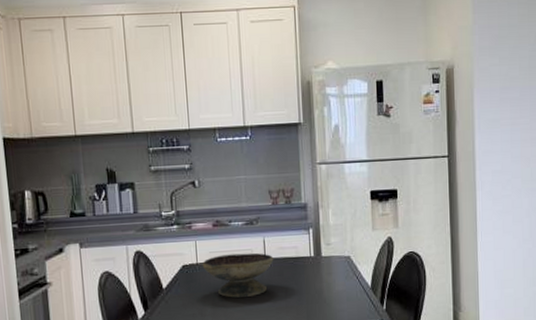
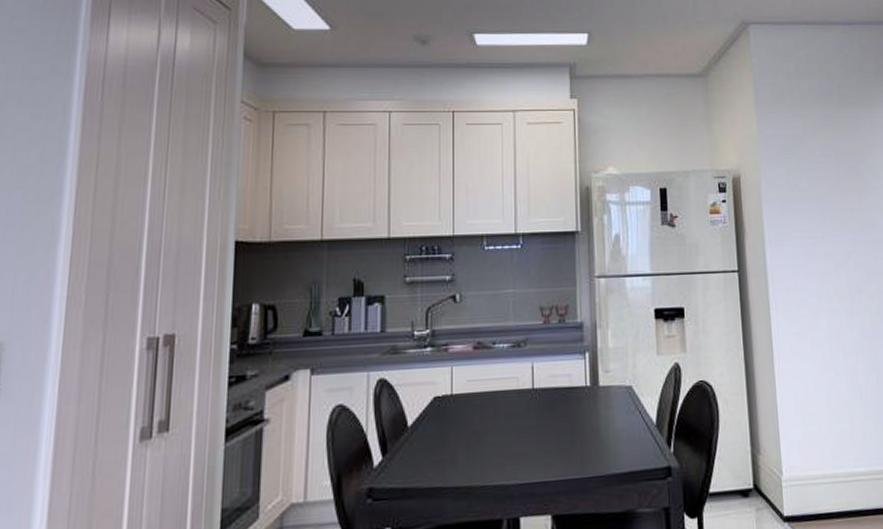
decorative bowl: present [202,252,274,298] -> none [458,381,543,439]

